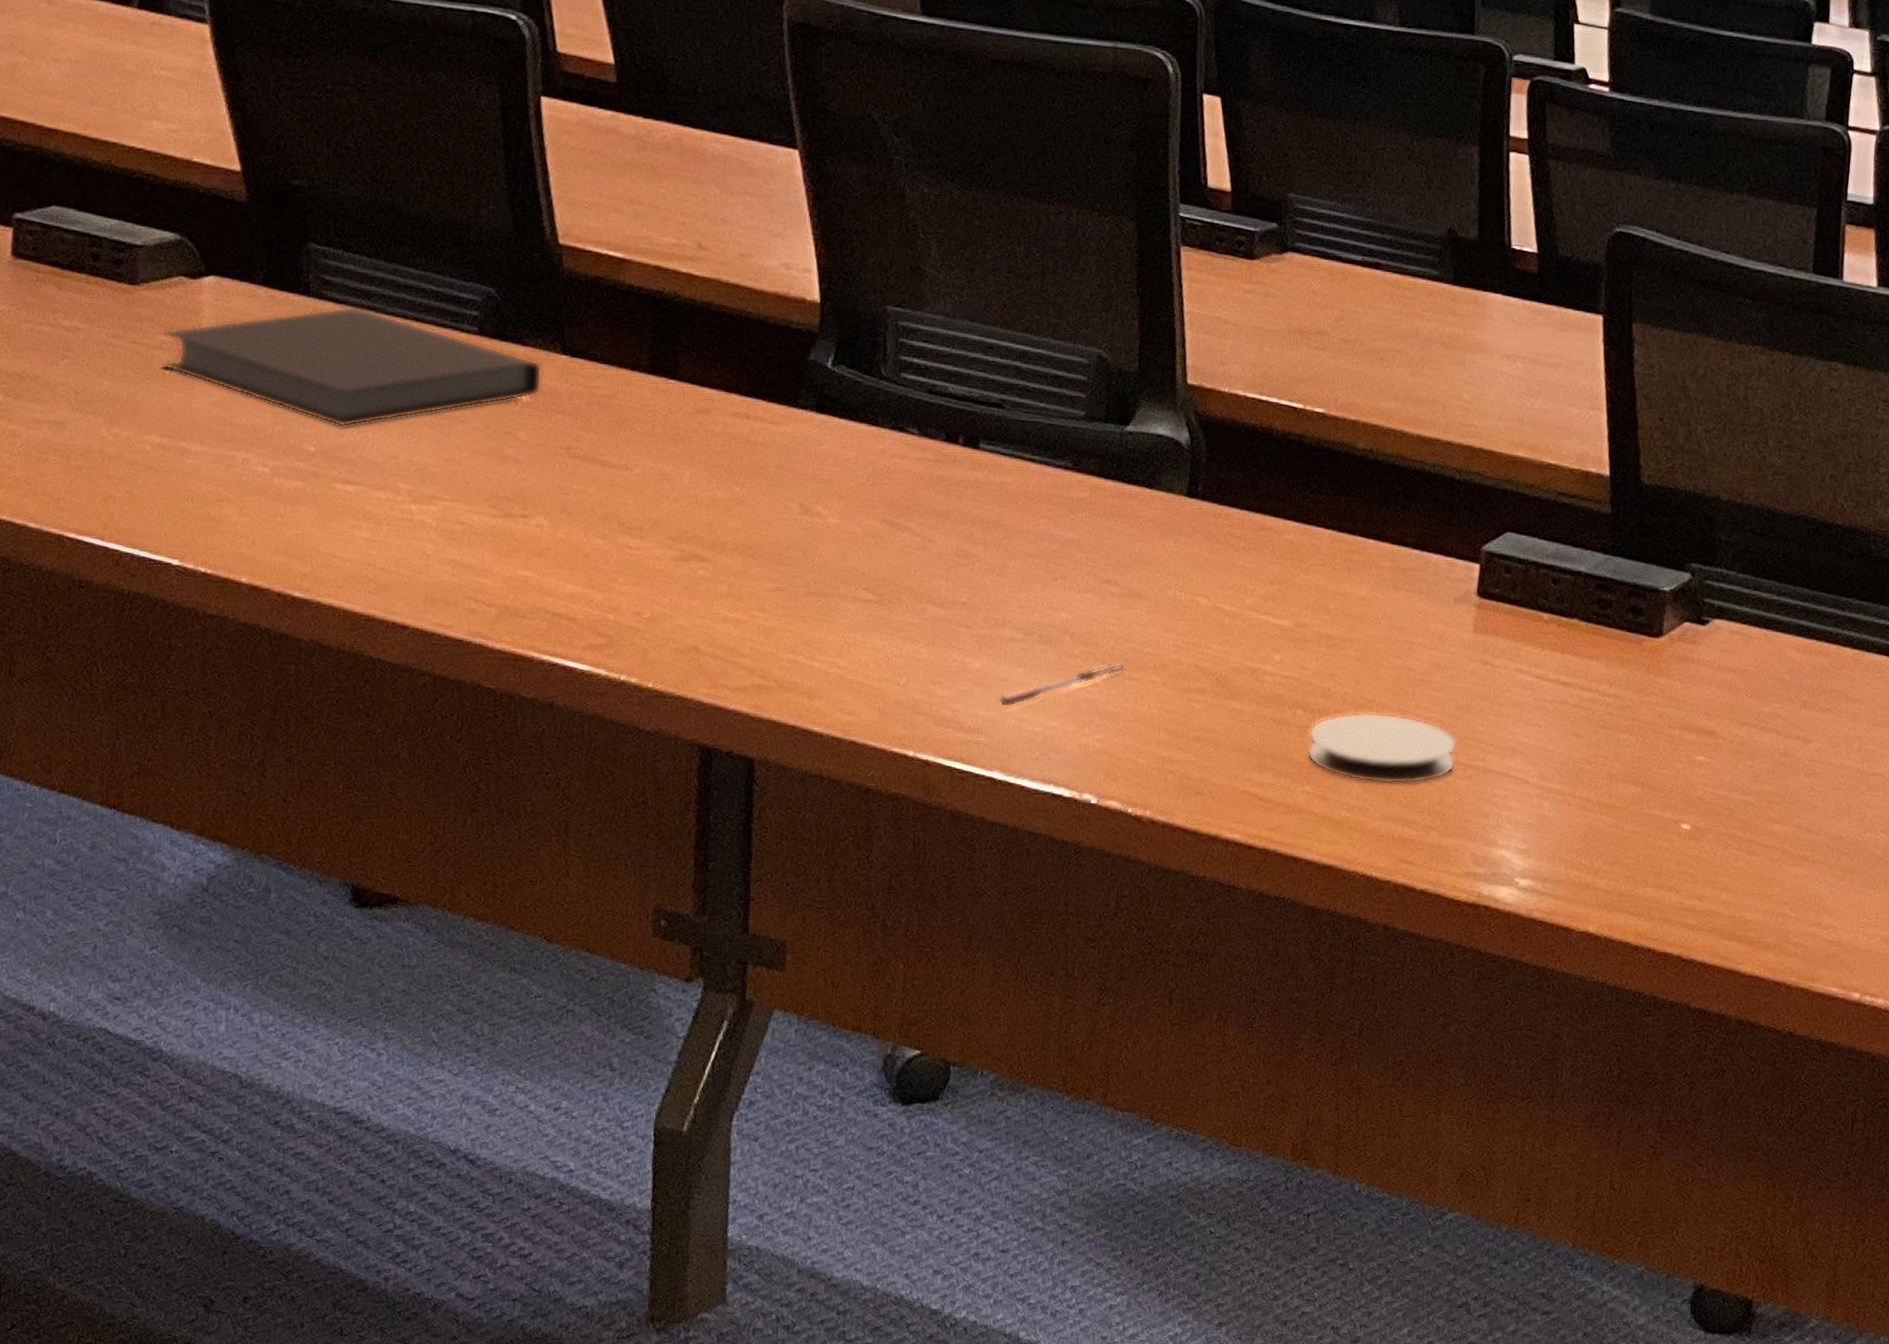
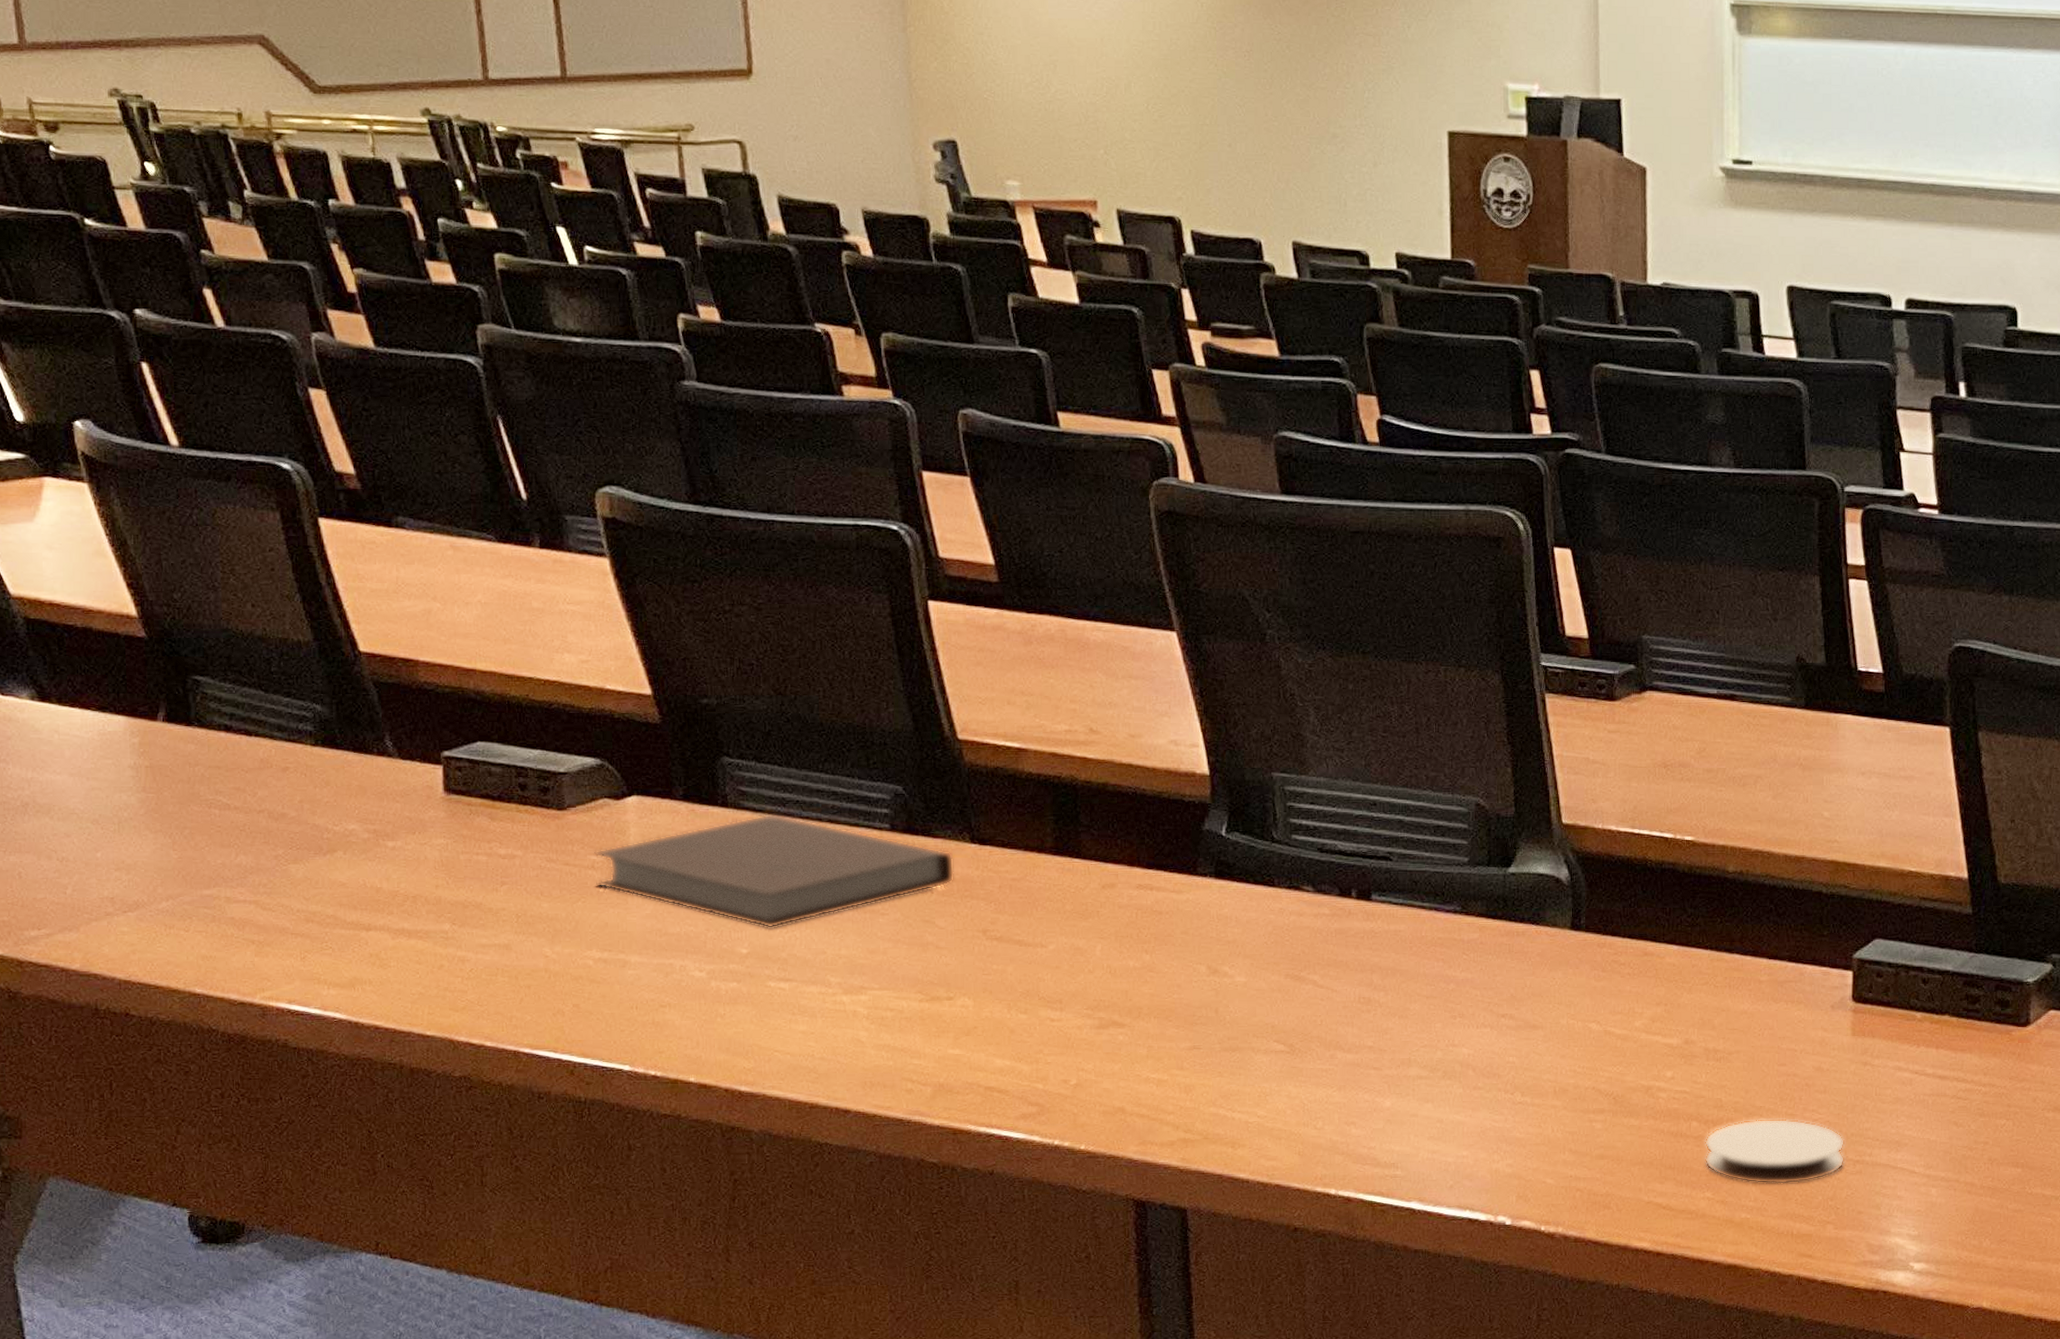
pen: present [998,663,1126,708] -> none [1411,1092,1528,1142]

